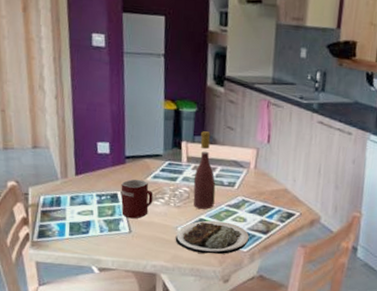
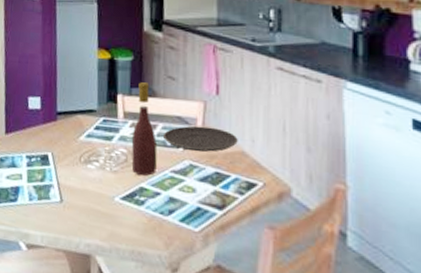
mug: present [121,179,153,219] -> none [52,138,87,186]
plate: present [175,220,249,254] -> none [112,189,201,234]
plate: none [220,168,283,190] -> present [162,125,238,152]

